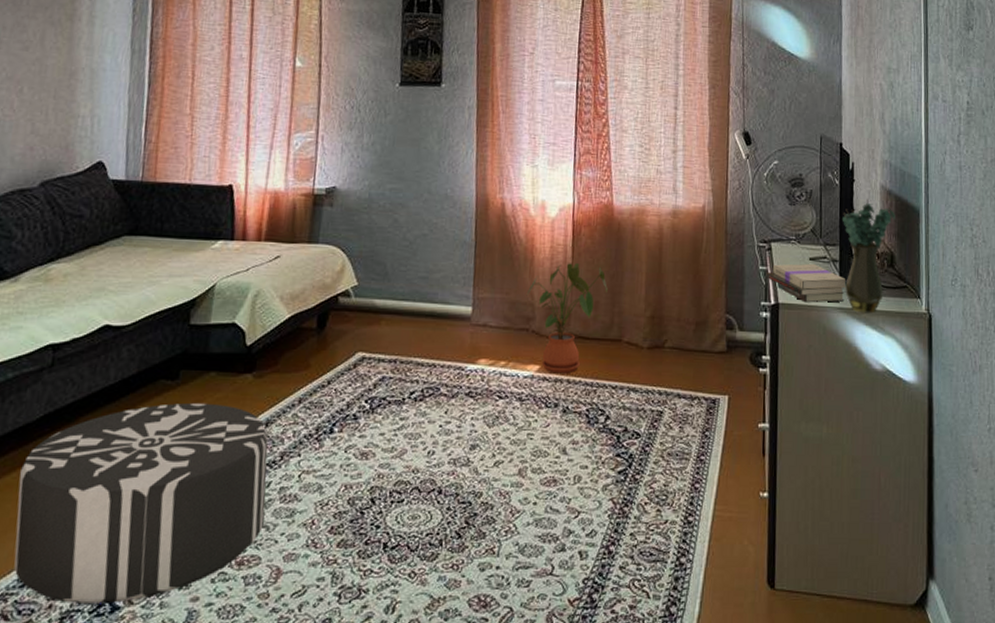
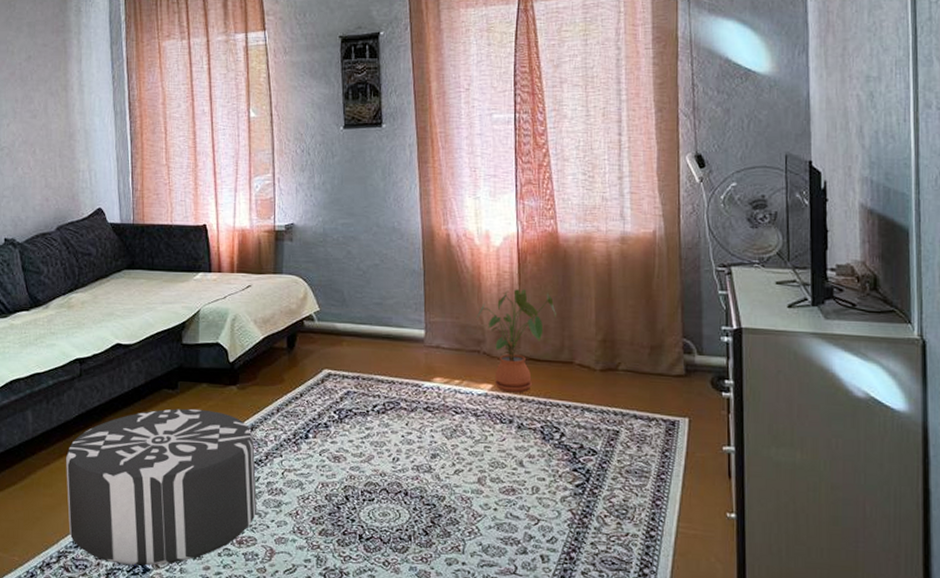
books: present [765,263,847,303] -> none [726,287,820,328]
vase: present [842,198,896,314] -> none [813,218,879,339]

